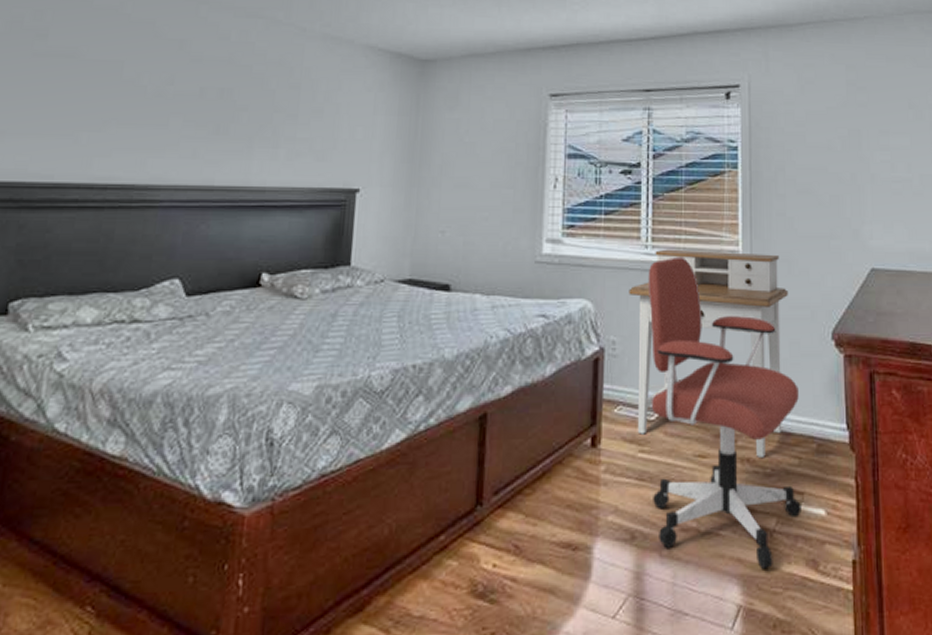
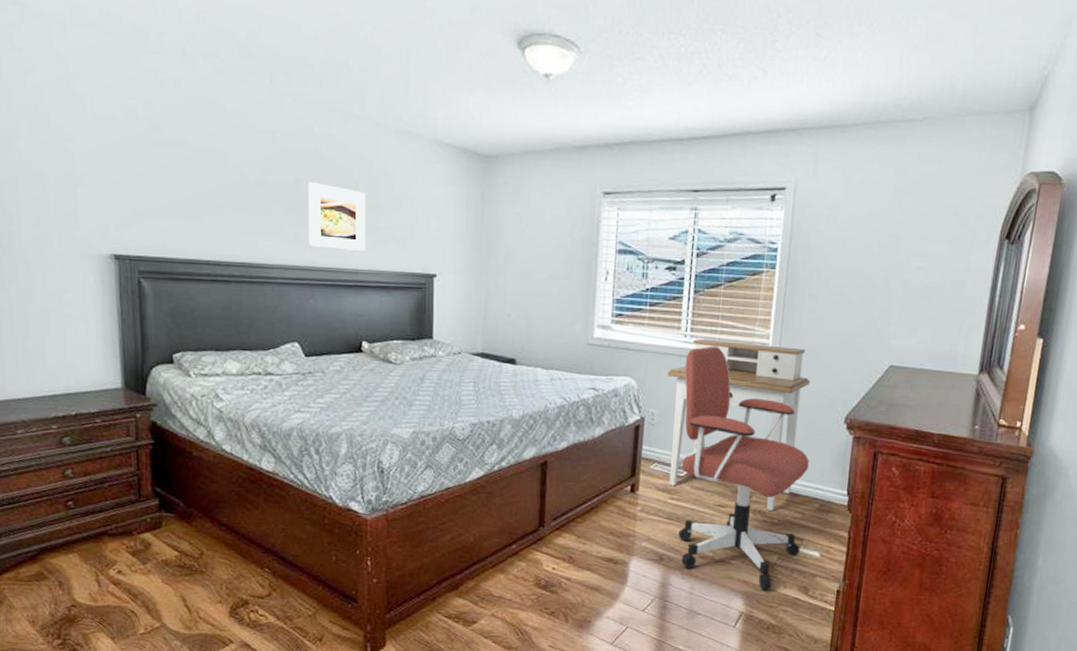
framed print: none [209,92,283,166] -> present [308,182,365,251]

